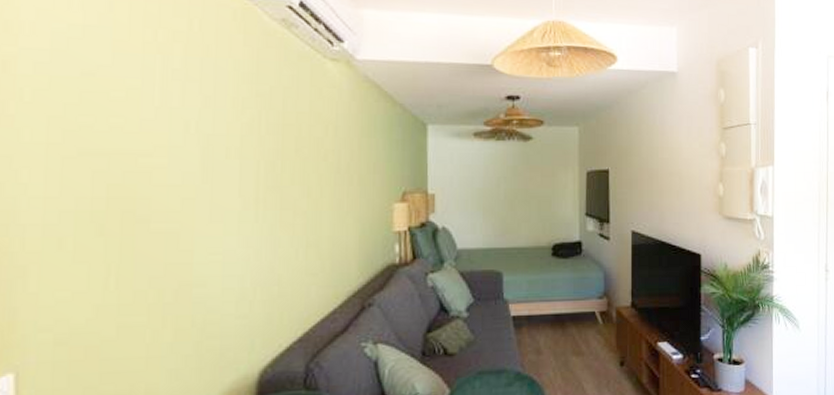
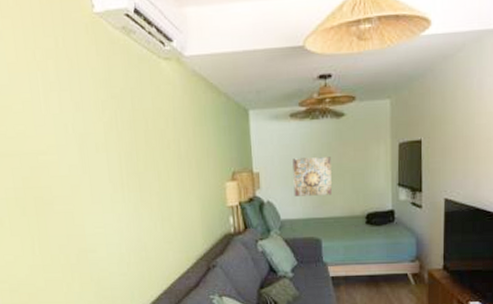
wall art: none [474,180,516,223] -> present [293,157,332,196]

